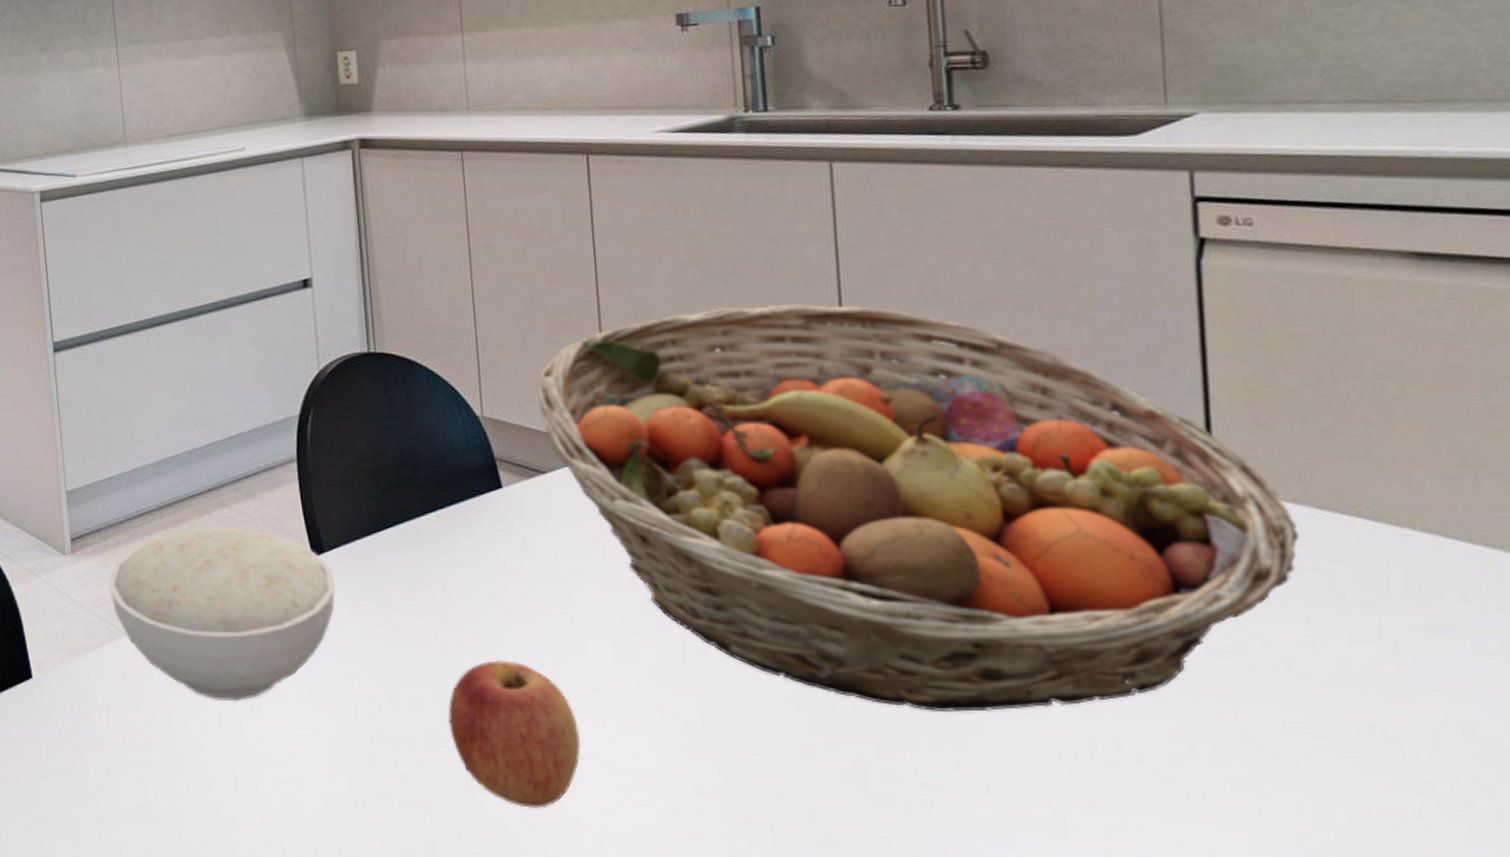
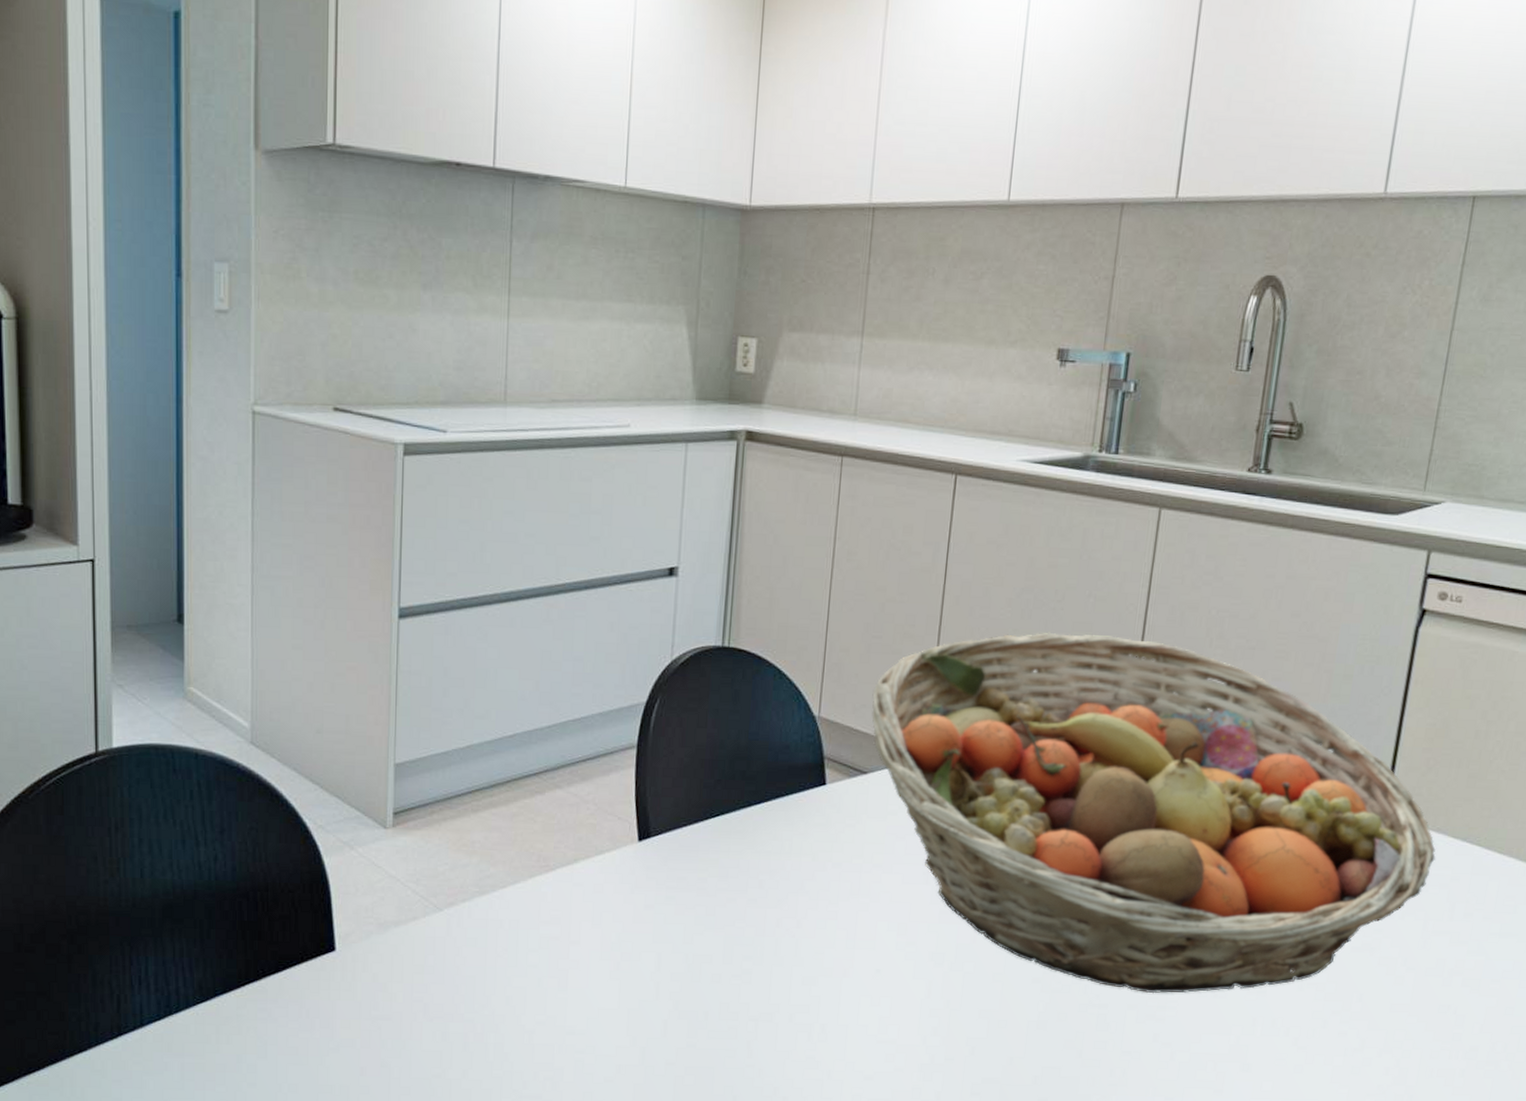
bowl: present [108,527,336,701] -> none [428,808,657,976]
apple: present [447,660,582,808] -> none [741,943,857,1074]

